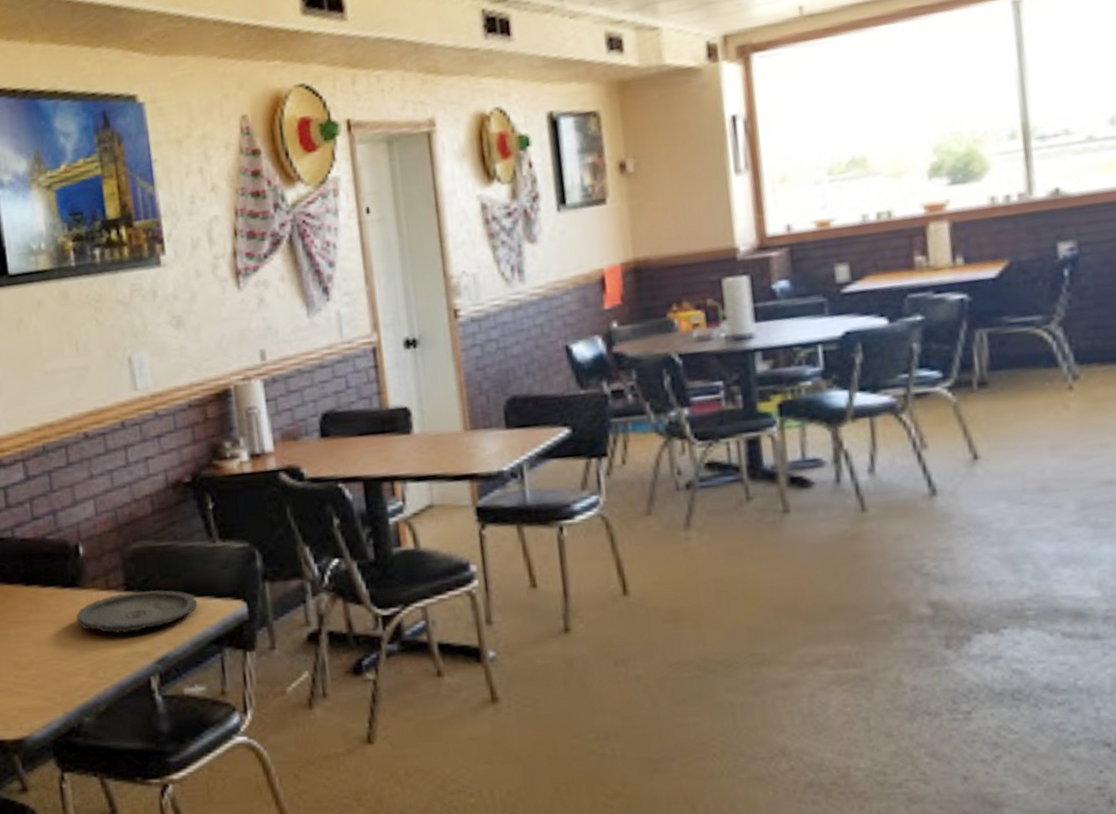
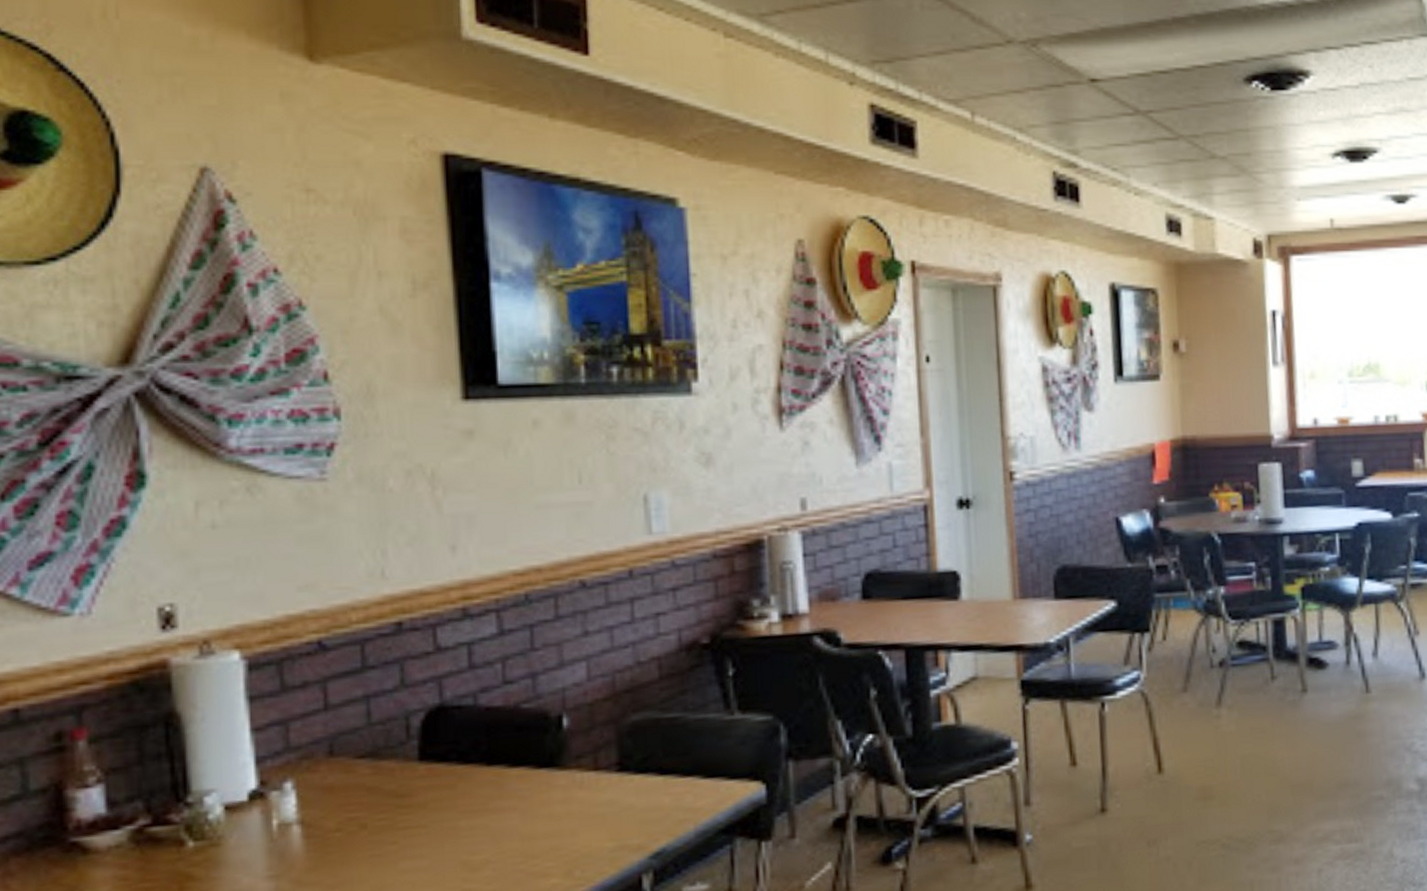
plate: present [76,590,198,633] -> none [552,770,708,823]

